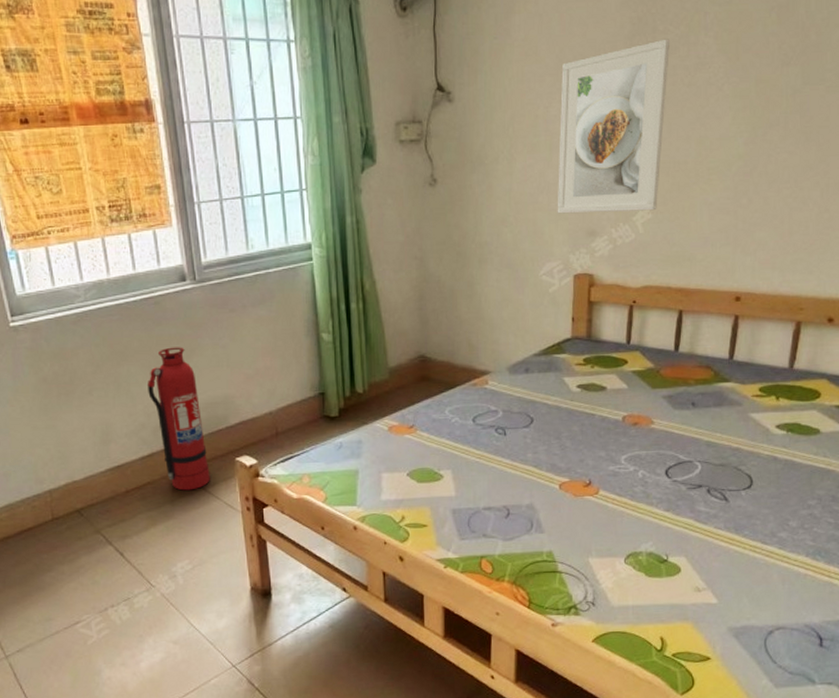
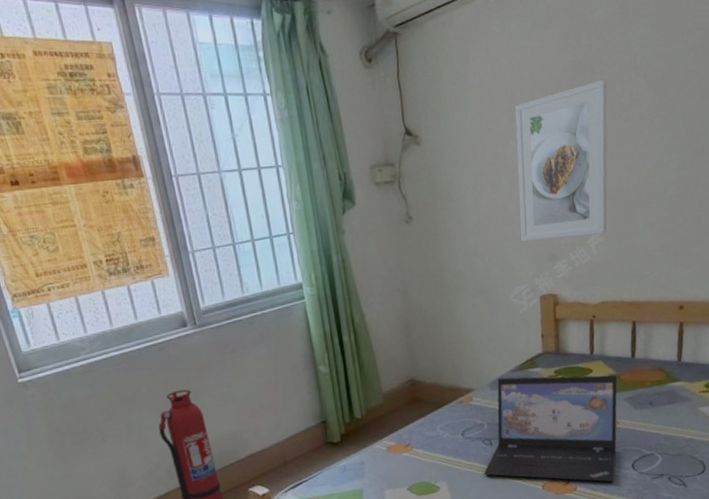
laptop: none [494,362,656,488] -> present [483,375,618,482]

